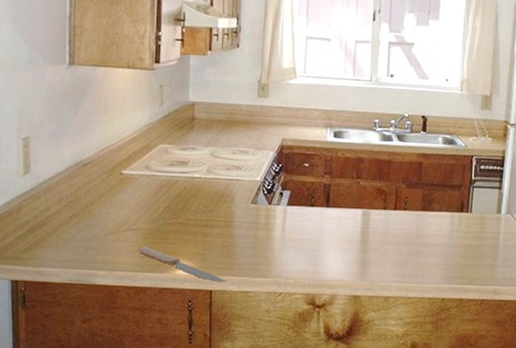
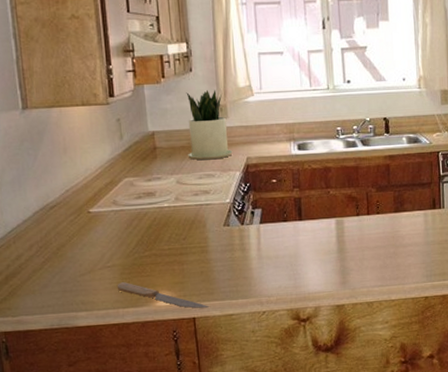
planter: none [224,67,269,137] -> present [186,90,233,161]

